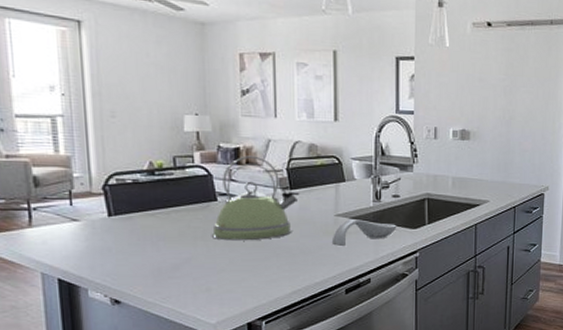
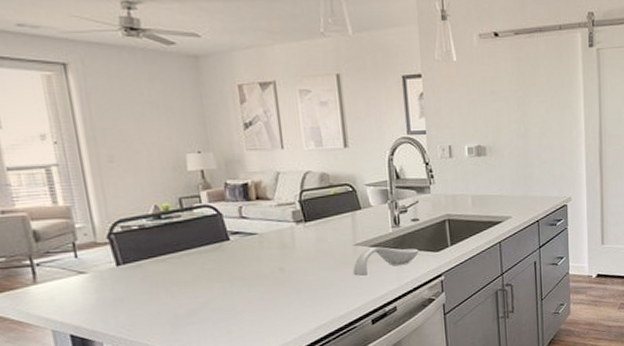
kettle: present [212,155,300,241] -> none [227,190,316,281]

